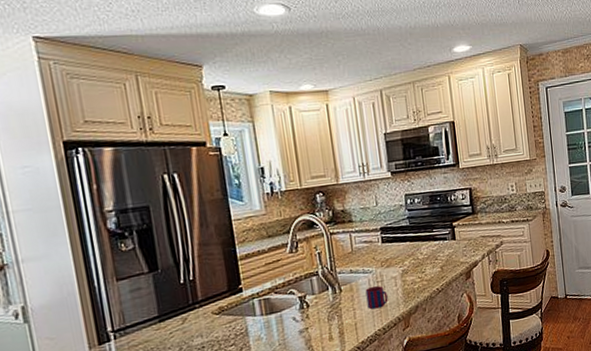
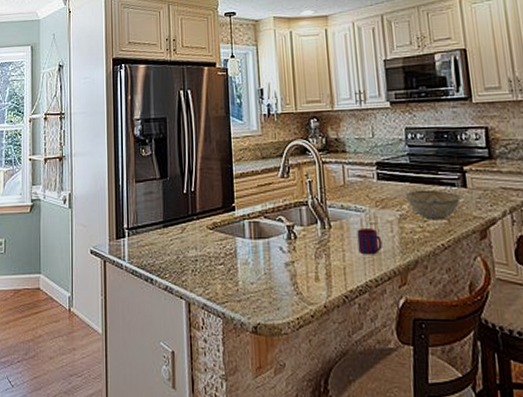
ceramic bowl: none [406,245,451,271] -> present [405,189,461,220]

